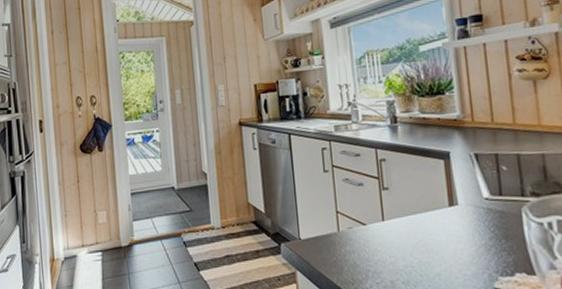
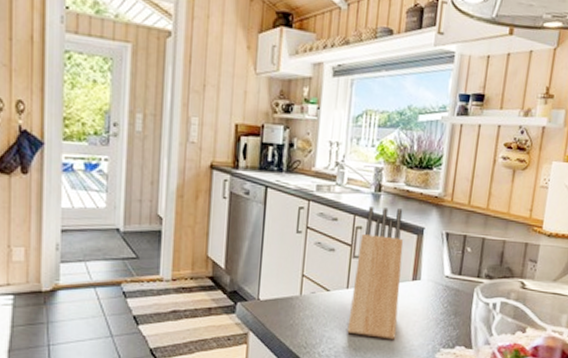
knife block: none [386,136,445,270] -> present [347,207,404,340]

